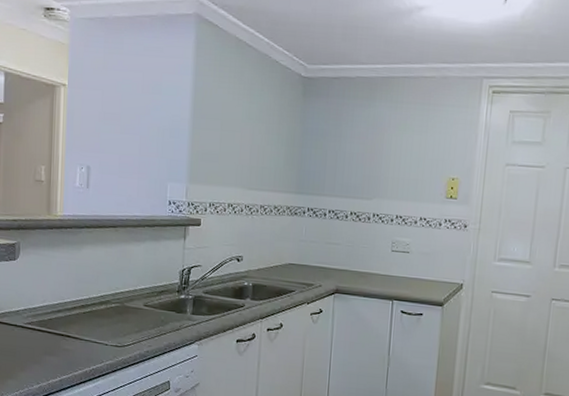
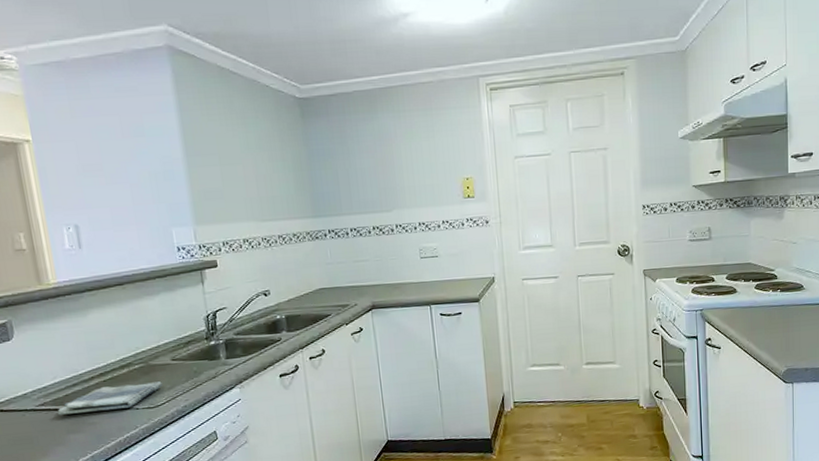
dish towel: none [40,318,132,342] -> present [57,381,163,415]

